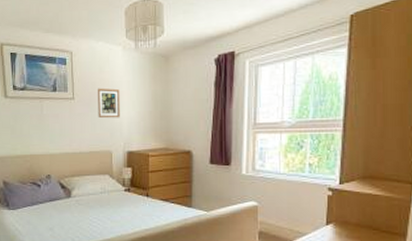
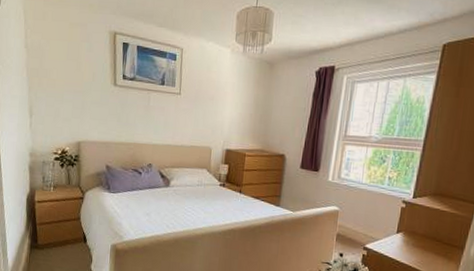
picture frame: present [98,88,120,118] -> none [202,86,225,117]

